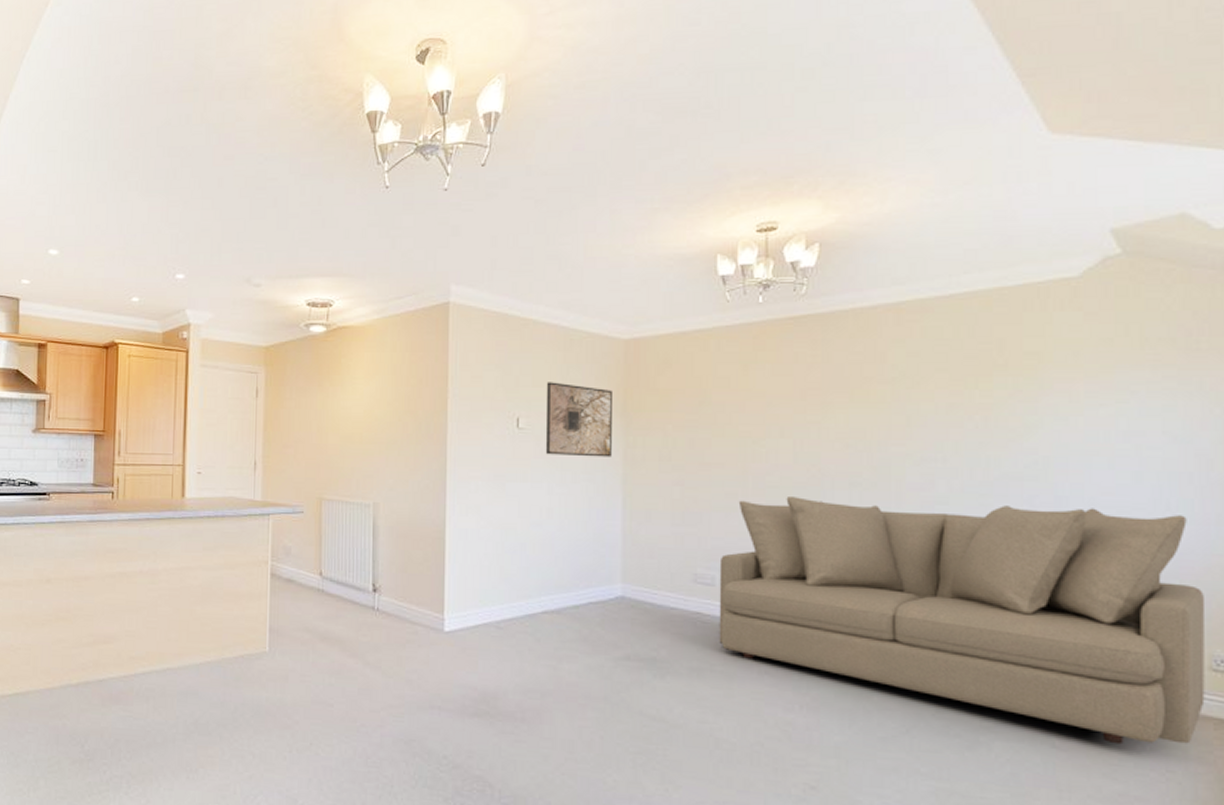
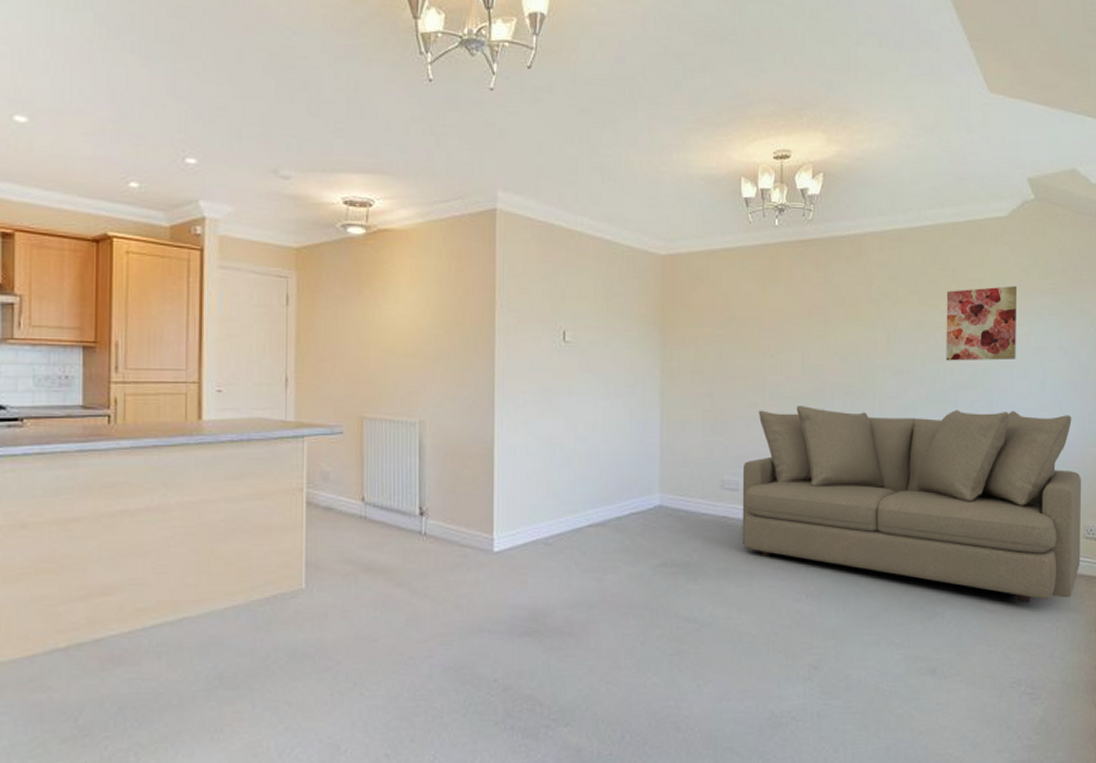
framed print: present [545,382,612,457] -> none [590,295,651,371]
wall art: none [989,359,1097,449] -> present [946,286,1018,361]

